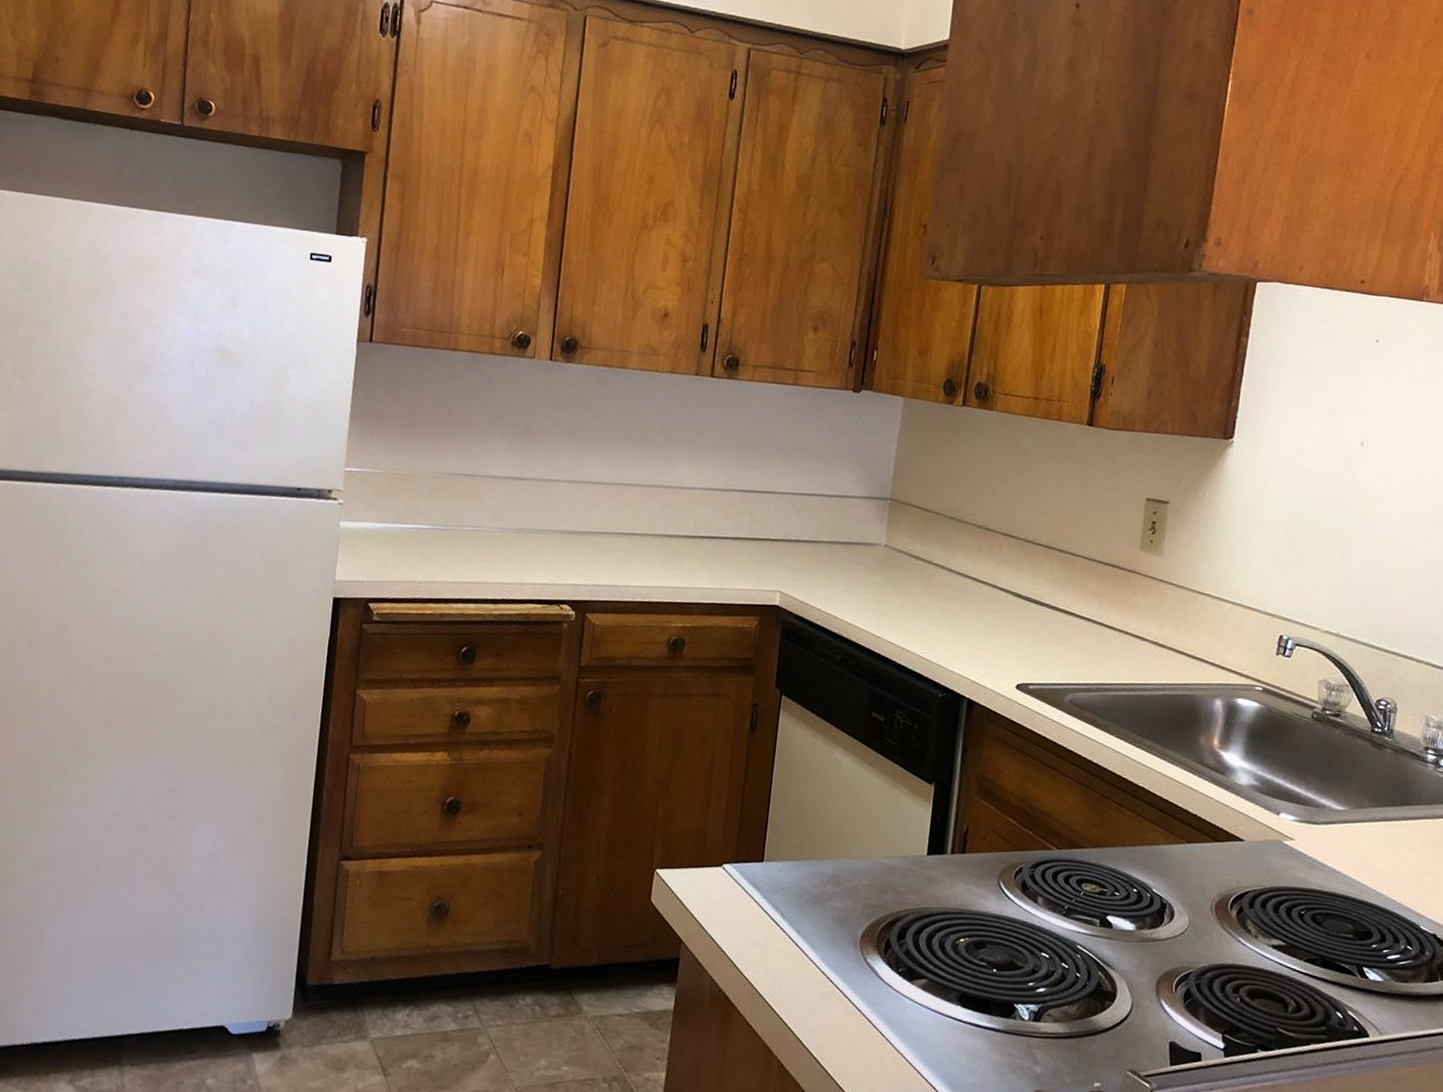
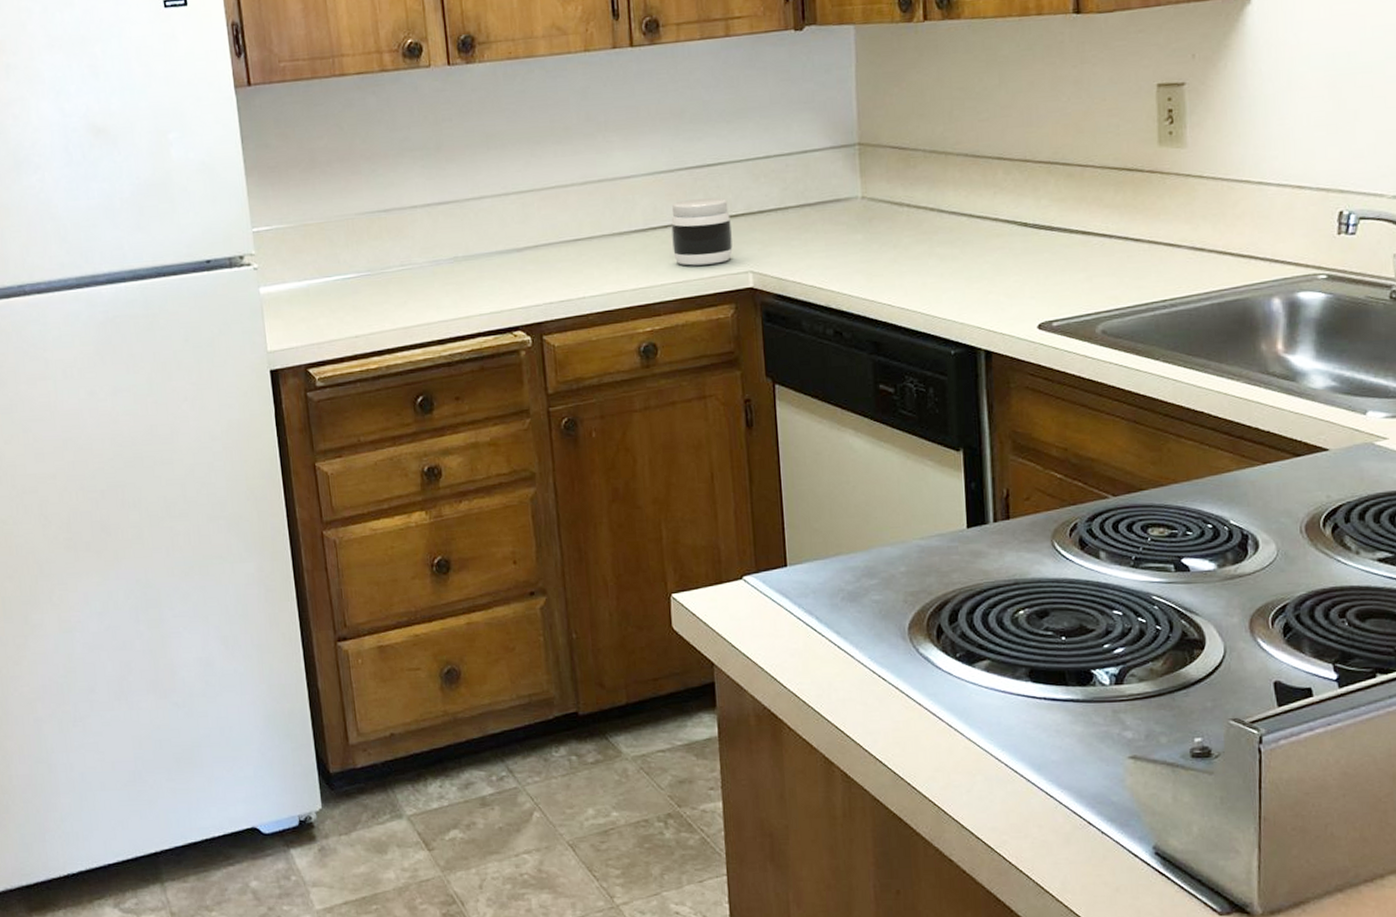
jar: none [714,517,770,579] -> present [671,197,733,266]

